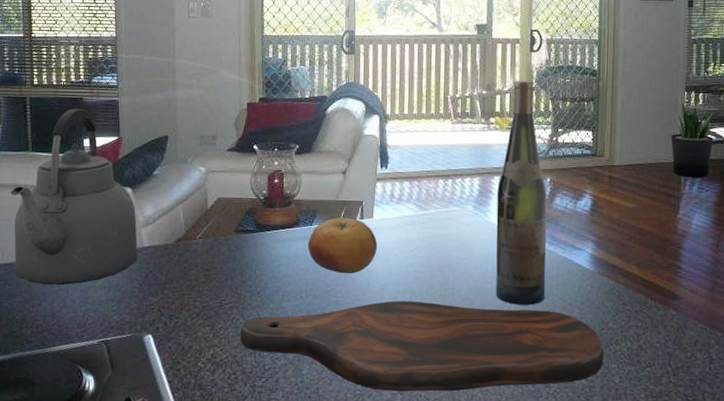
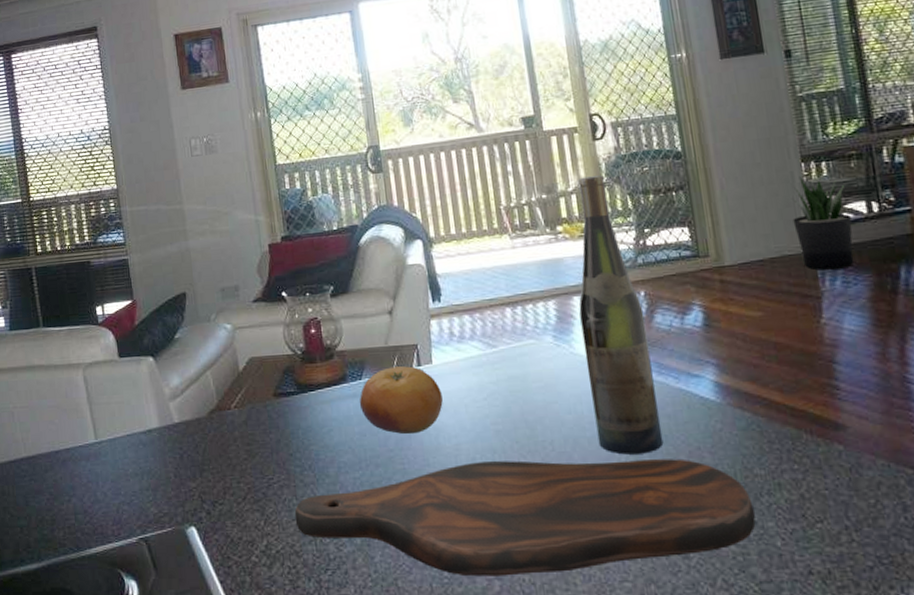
kettle: present [10,109,138,286] -> none [25,273,169,478]

